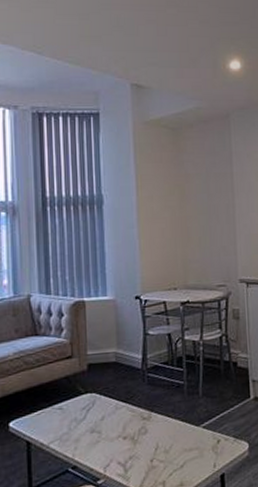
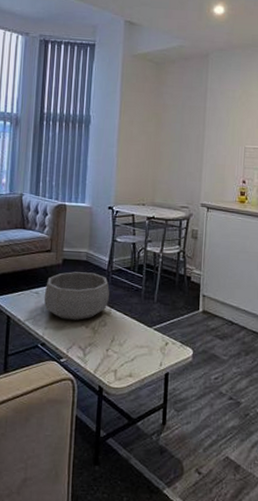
decorative bowl: none [69,374,147,435] -> present [44,271,110,320]

